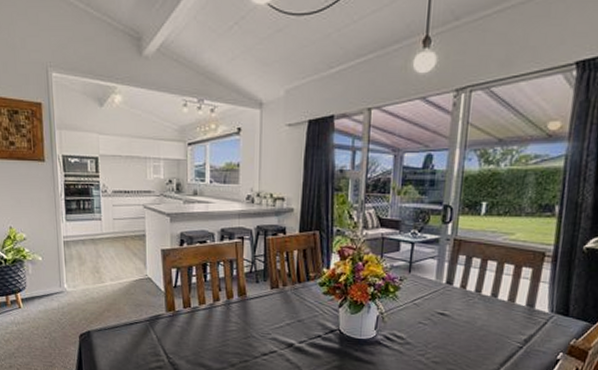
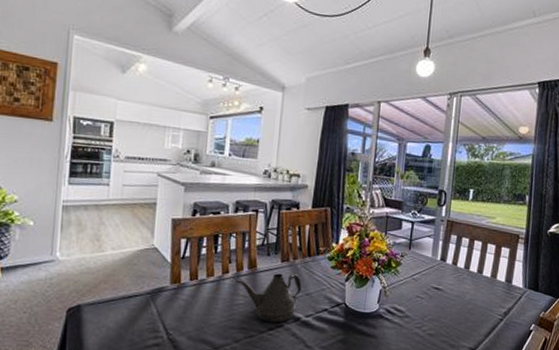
teapot: none [227,299,294,349] -> present [236,273,302,323]

